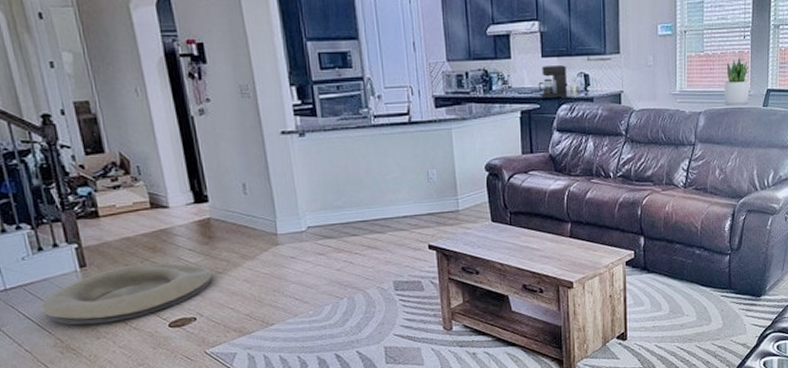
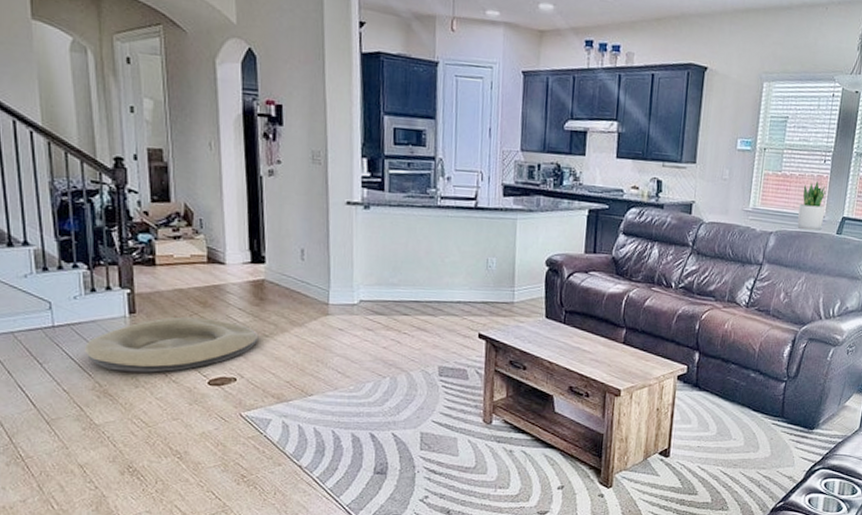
coffee maker: present [538,65,568,98] -> none [609,167,640,201]

